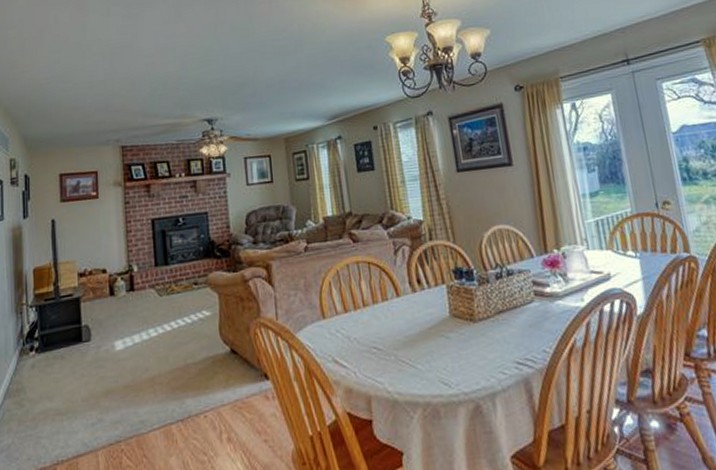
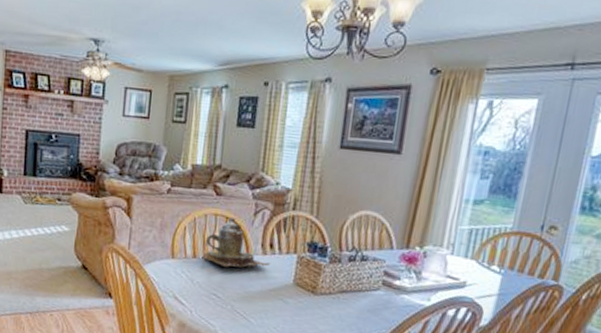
teapot: none [352,262,423,315] -> present [202,217,271,269]

